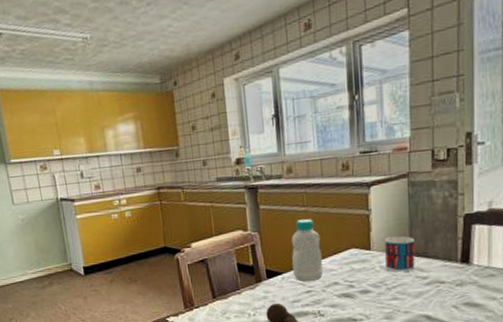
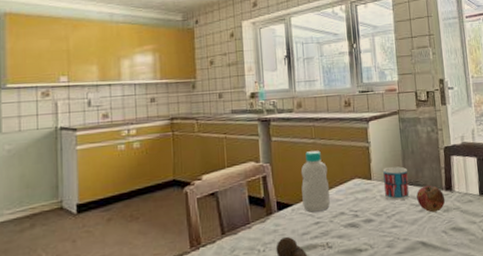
fruit: none [424,256,460,286] -> present [416,185,446,213]

